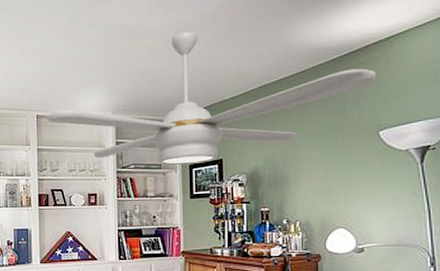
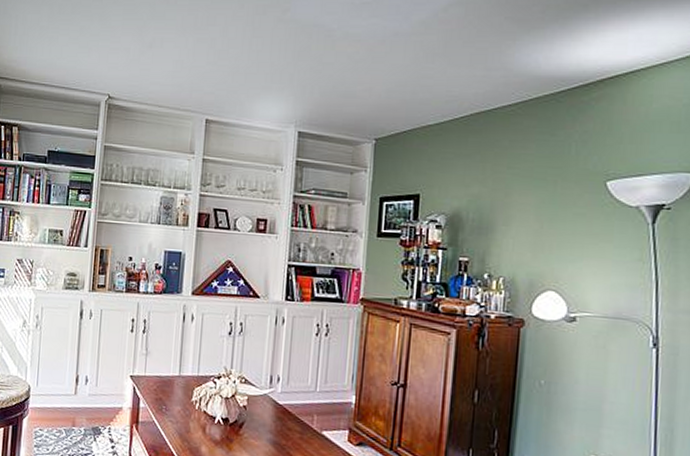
ceiling fan: present [46,31,377,166] -> none [217,40,610,197]

